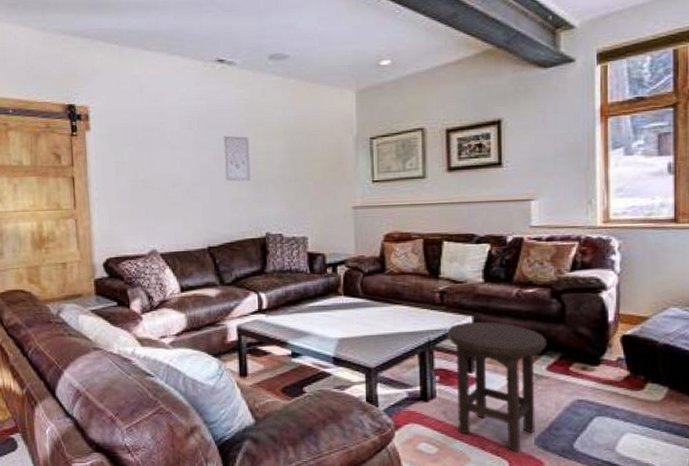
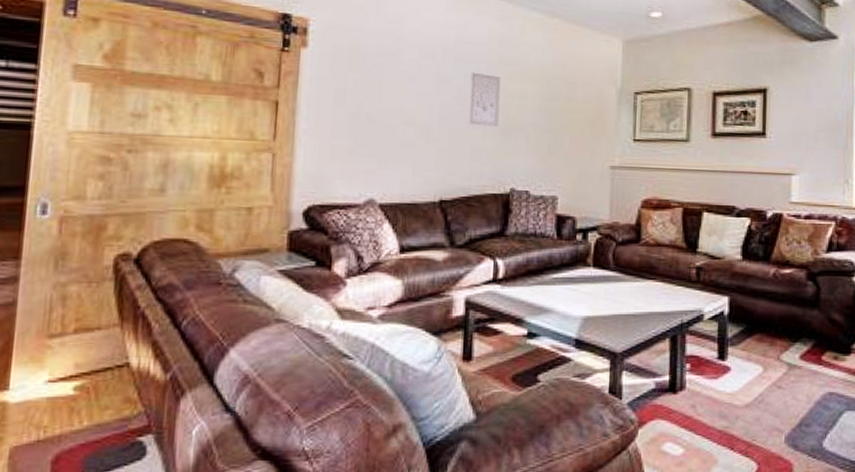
stool: present [447,321,547,453] -> none [701,303,802,453]

